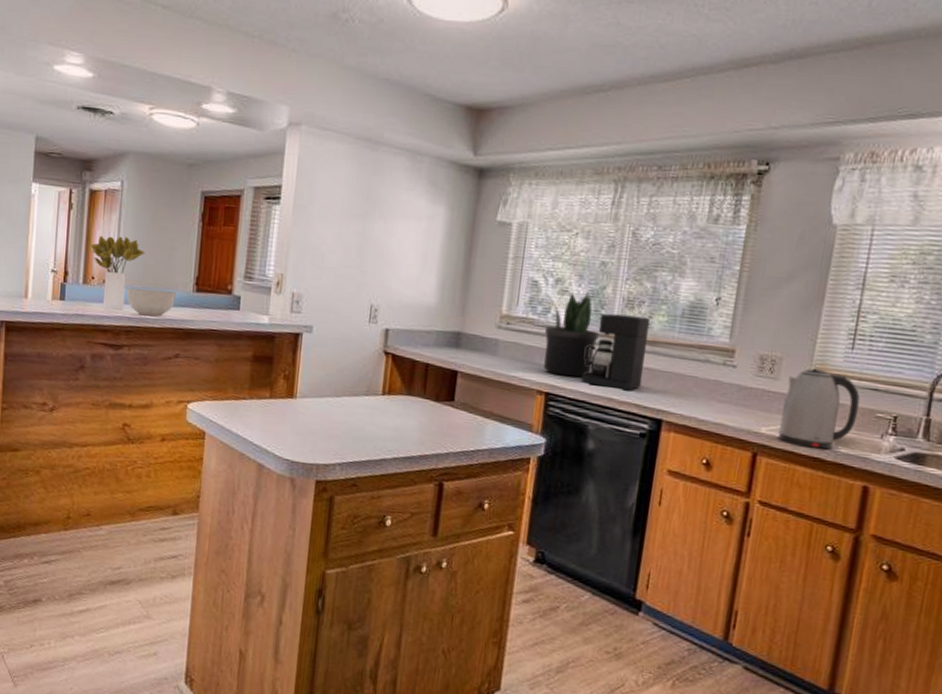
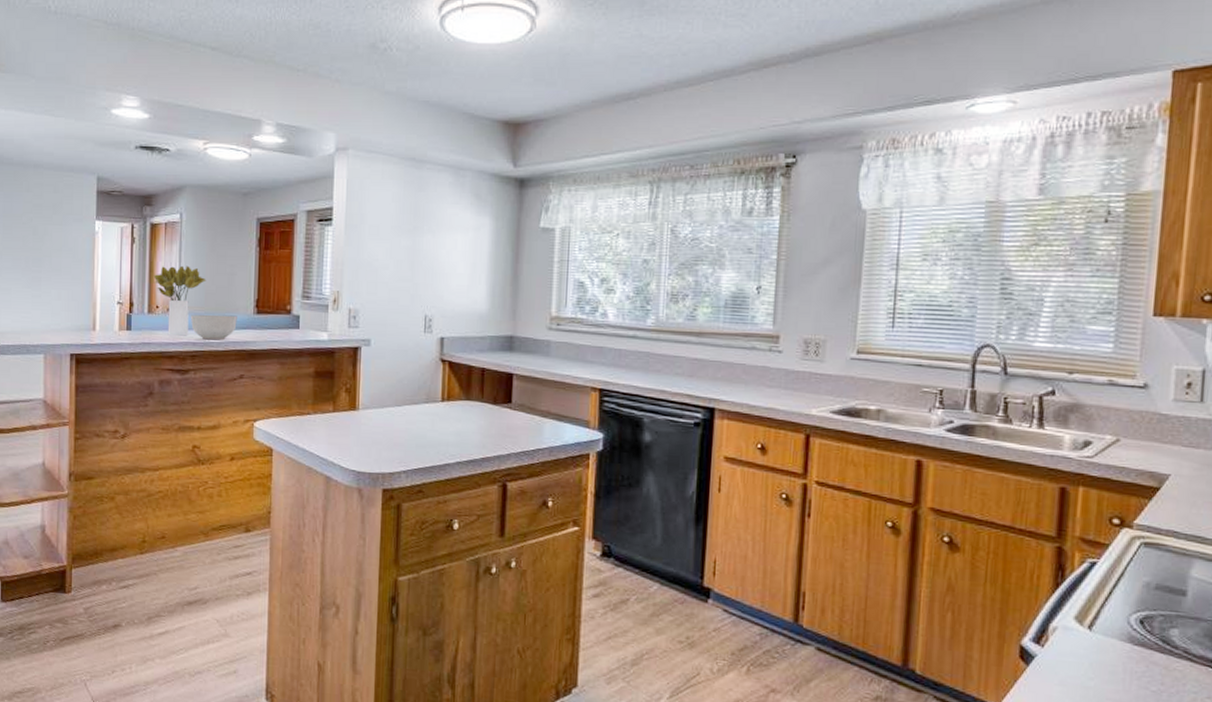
planter: present [544,291,599,378] -> none [595,288,647,373]
coffee maker: present [582,313,649,391] -> none [634,308,695,382]
kettle: present [778,368,861,450] -> none [829,348,905,427]

